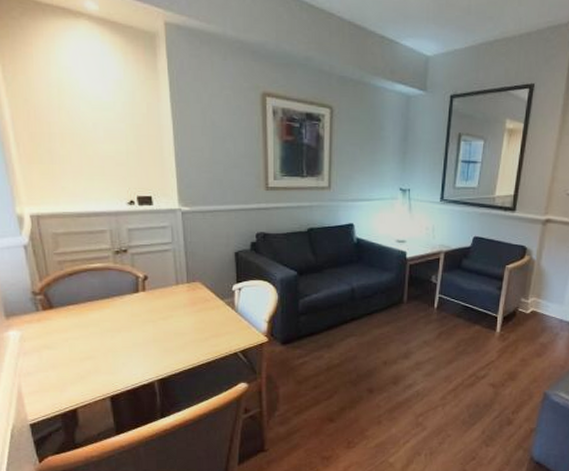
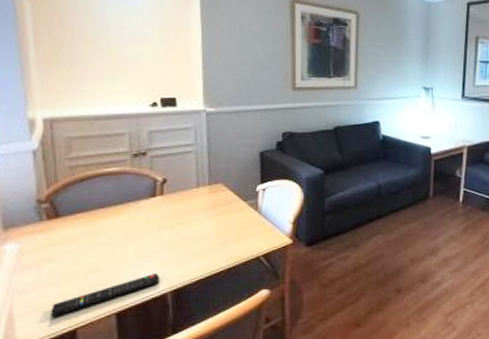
remote control: none [53,362,147,397] -> present [50,272,160,318]

